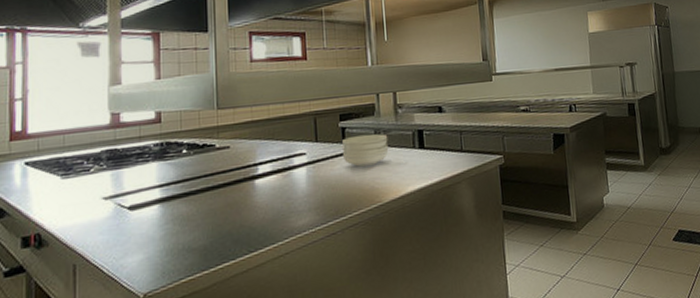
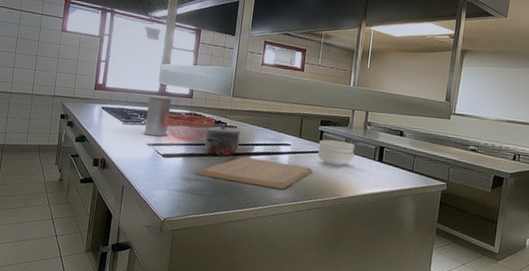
canister: none [95,128,132,187] -> present [143,95,172,137]
colander: none [124,142,199,182] -> present [164,113,216,142]
chopping board: none [182,176,340,223] -> present [196,157,313,190]
cooking pot: none [188,146,237,192] -> present [204,123,241,157]

